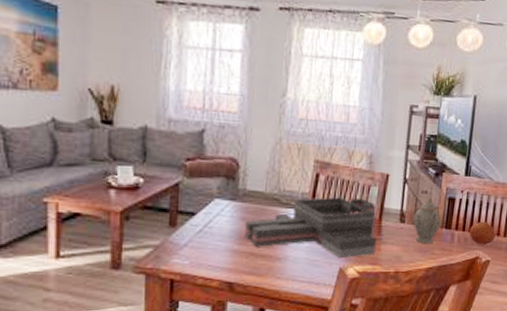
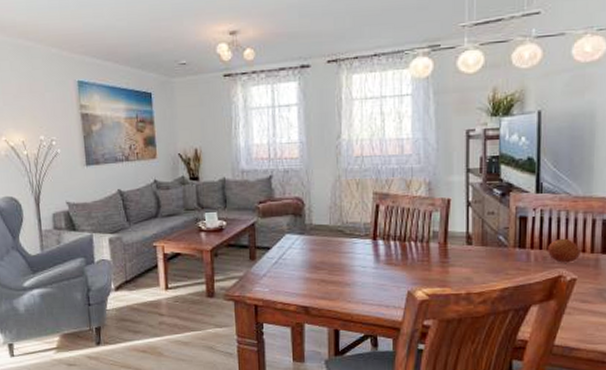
decorative tray: present [244,197,376,259] -> none [314,223,443,283]
teapot: present [413,196,442,244] -> none [481,217,513,265]

